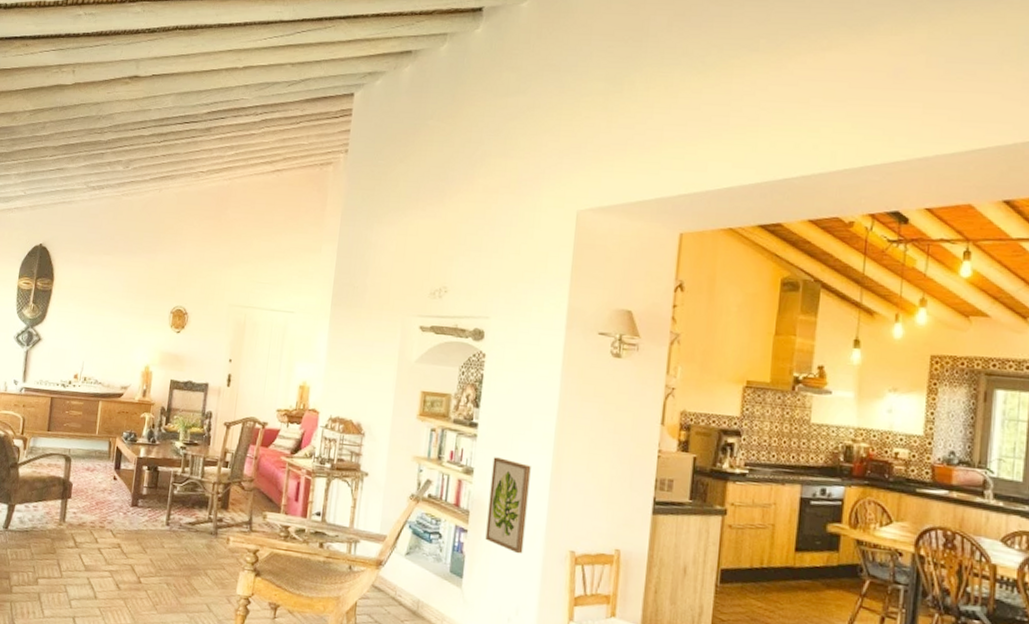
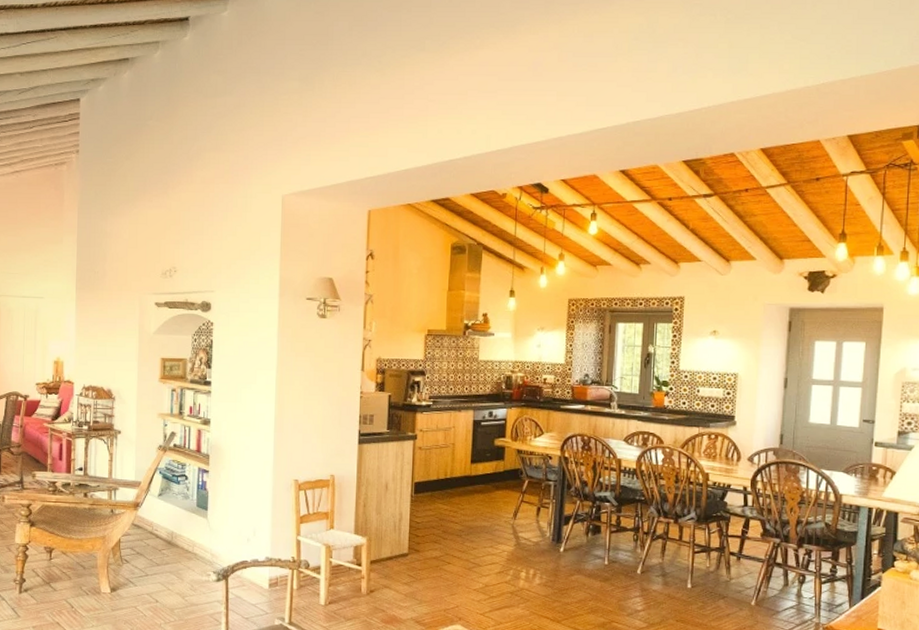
wall art: present [485,457,531,554] -> none [224,408,258,486]

